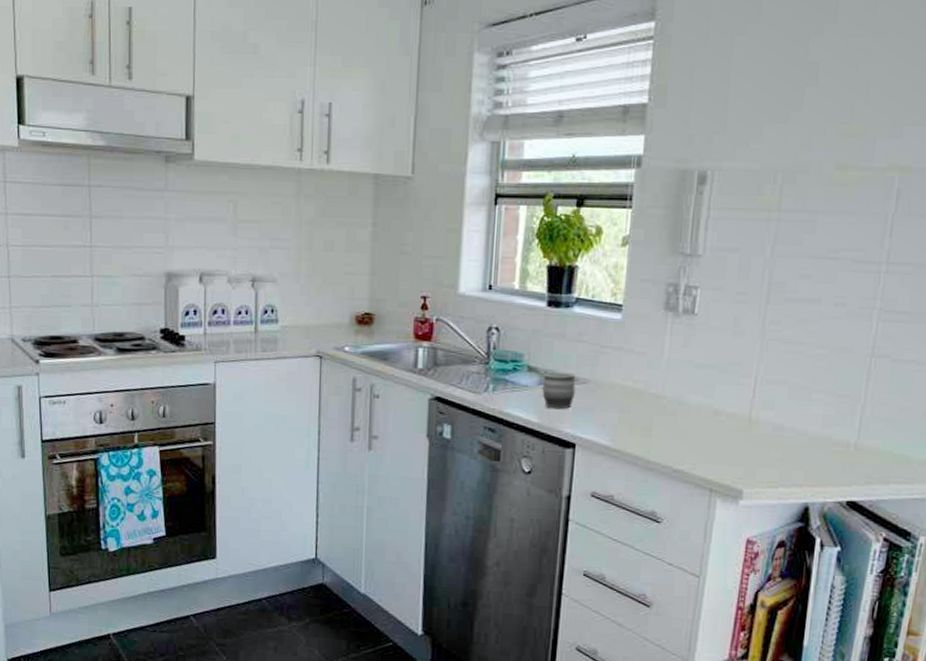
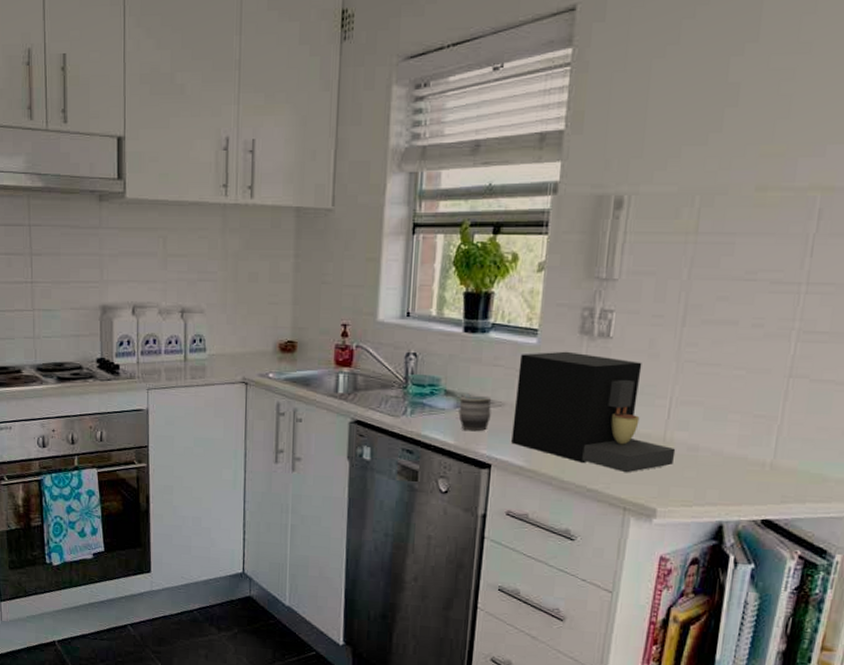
coffee maker: none [596,327,761,453] -> present [511,351,676,473]

